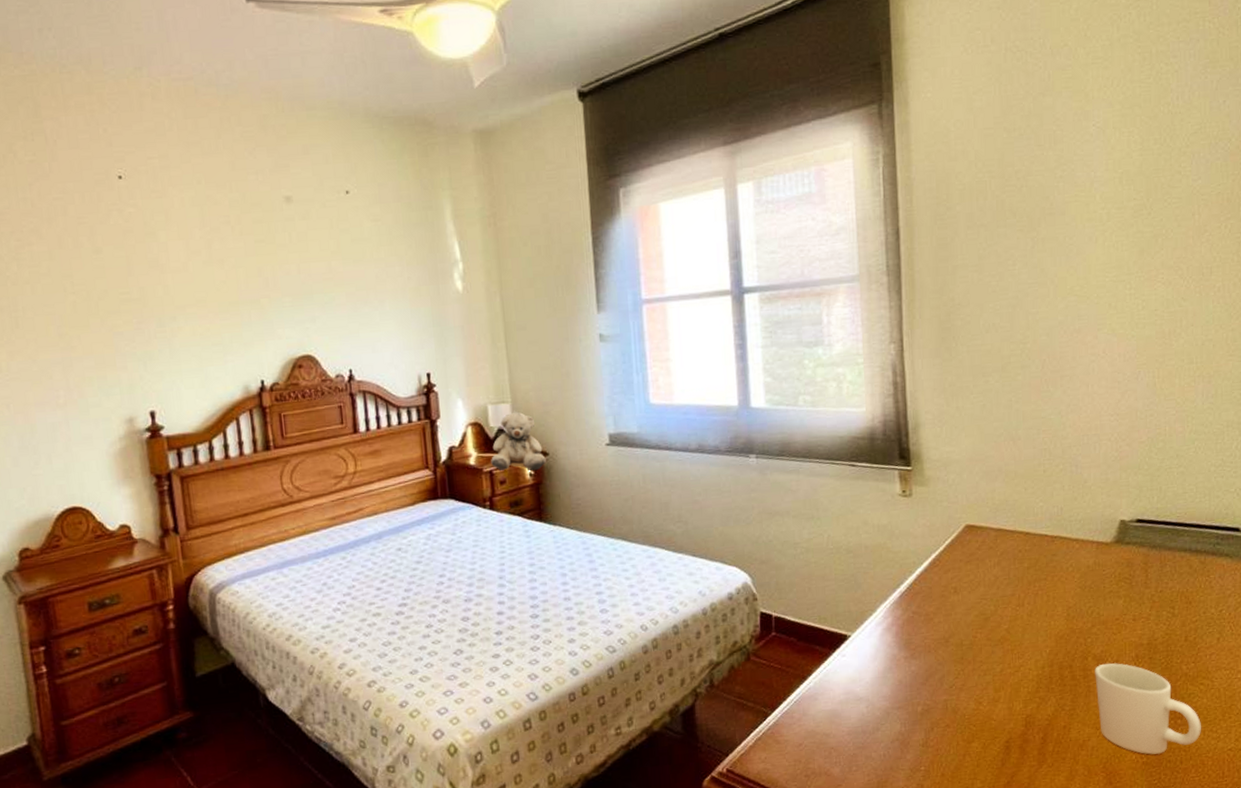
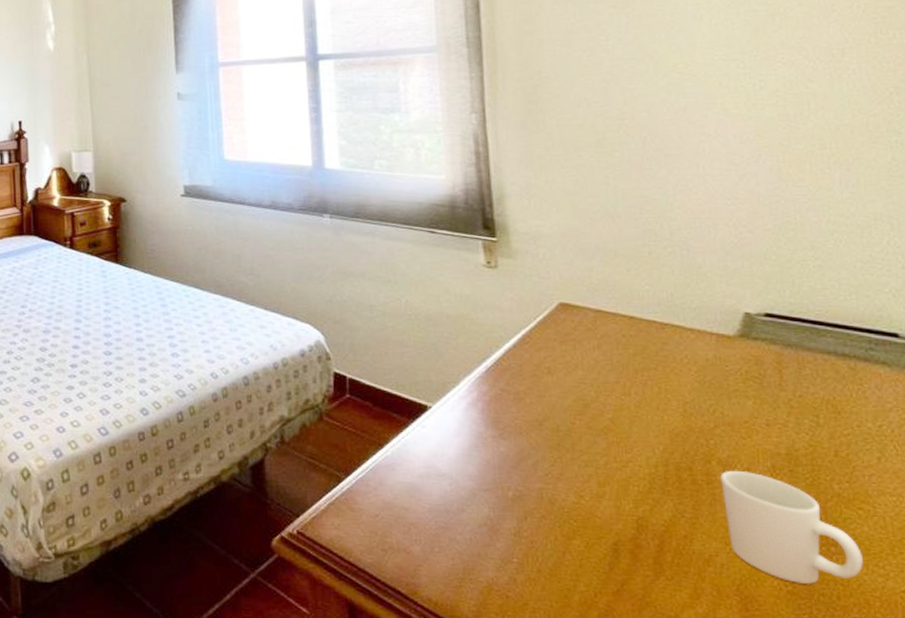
teddy bear: present [491,411,546,471] -> none [73,160,124,216]

